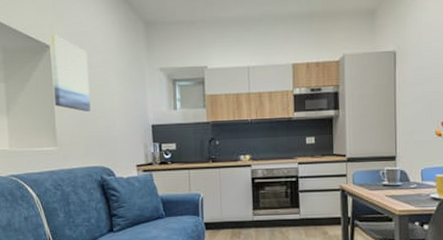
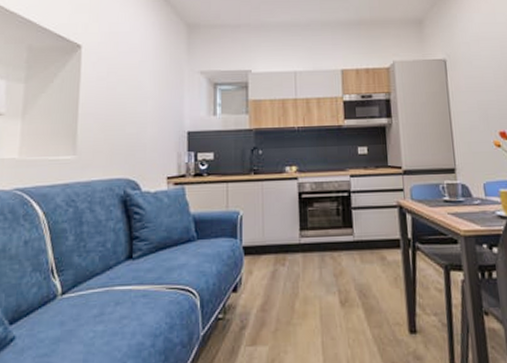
wall art: present [49,35,91,112] -> none [79,35,122,116]

